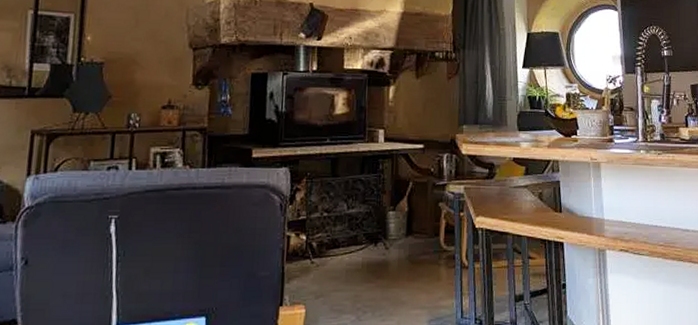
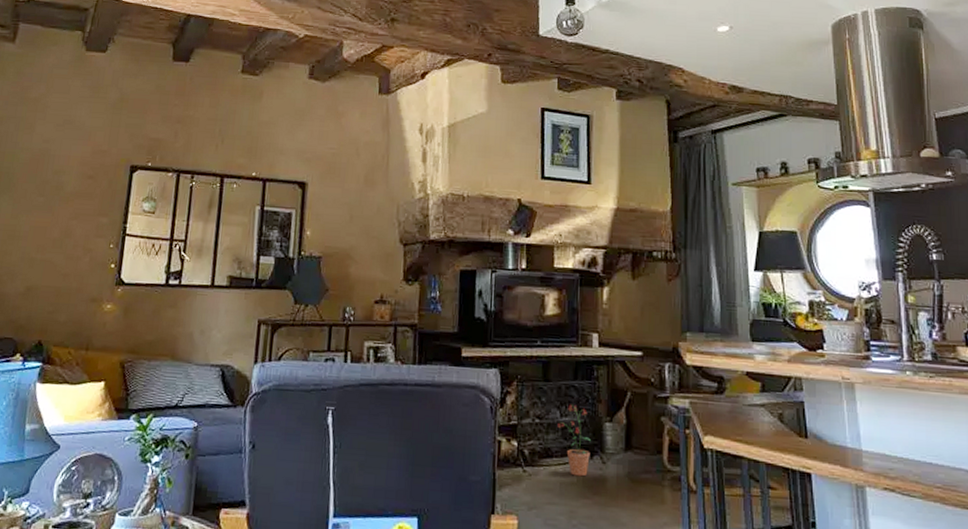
potted plant: none [344,197,375,263] -> present [557,404,591,477]

